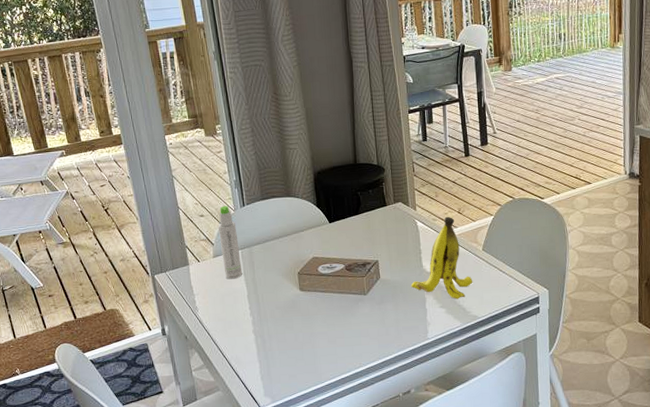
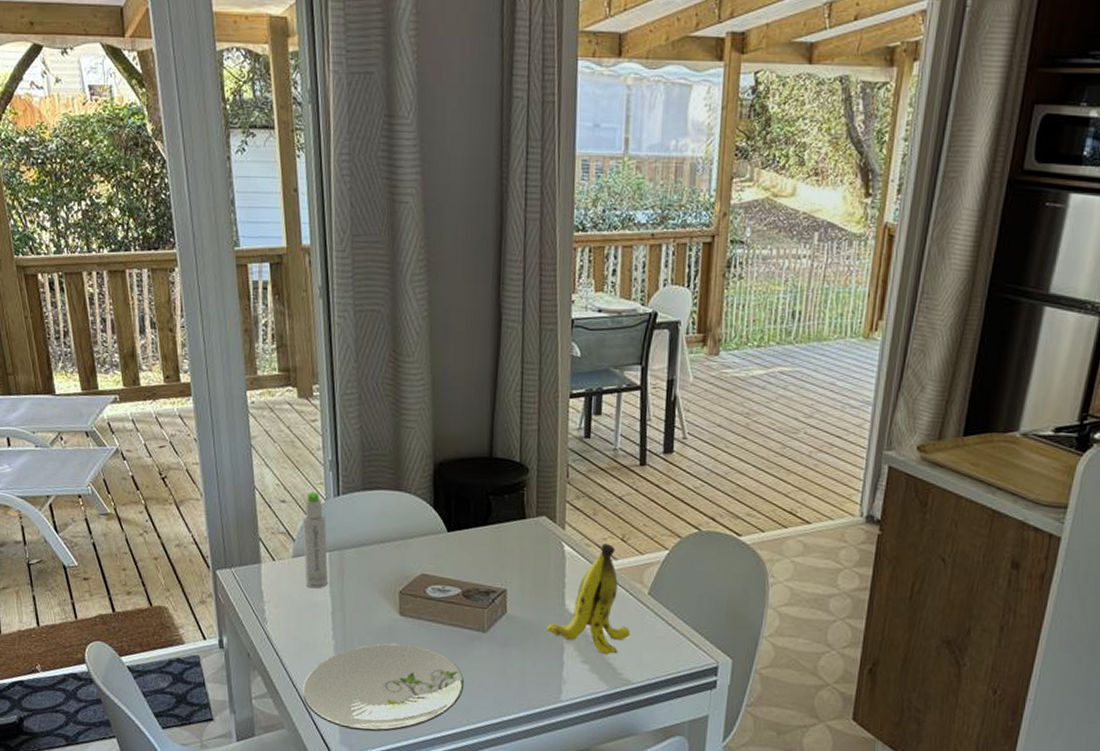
plate: none [231,312,355,384] -> present [302,643,465,732]

